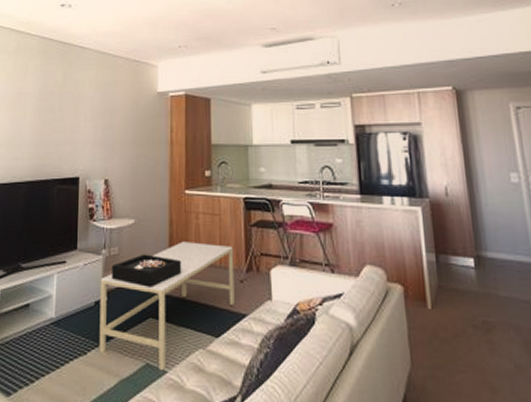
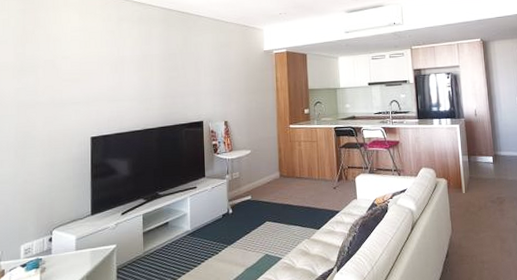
coffee table: present [99,241,235,370] -> none [226,163,330,258]
decorative box: present [111,254,182,287] -> none [234,175,290,200]

